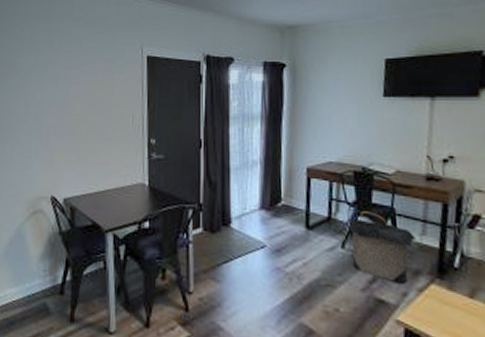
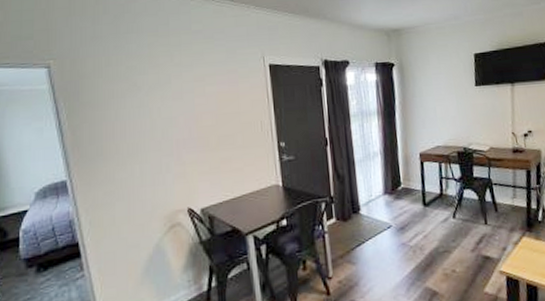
laundry hamper: present [347,211,417,284] -> none [456,184,510,241]

